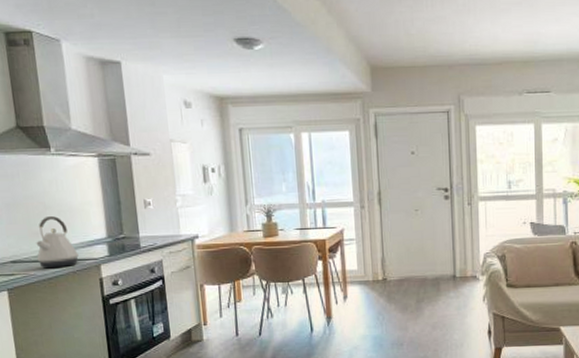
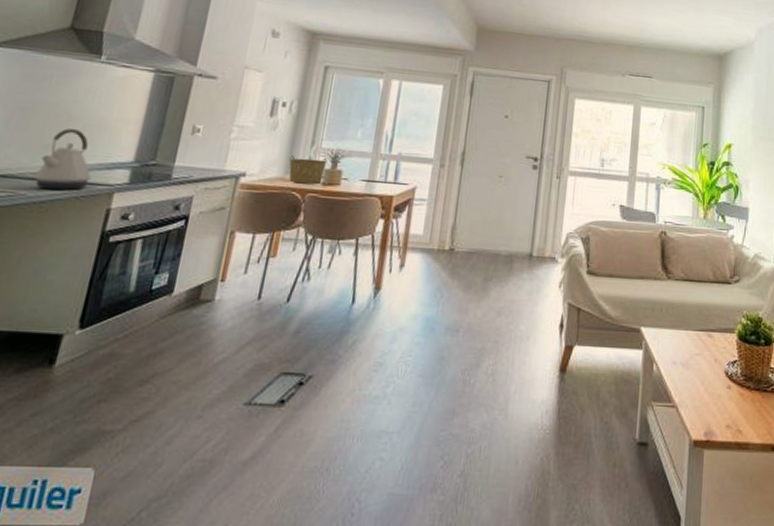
basket: none [230,214,263,239] -> present [288,156,327,185]

